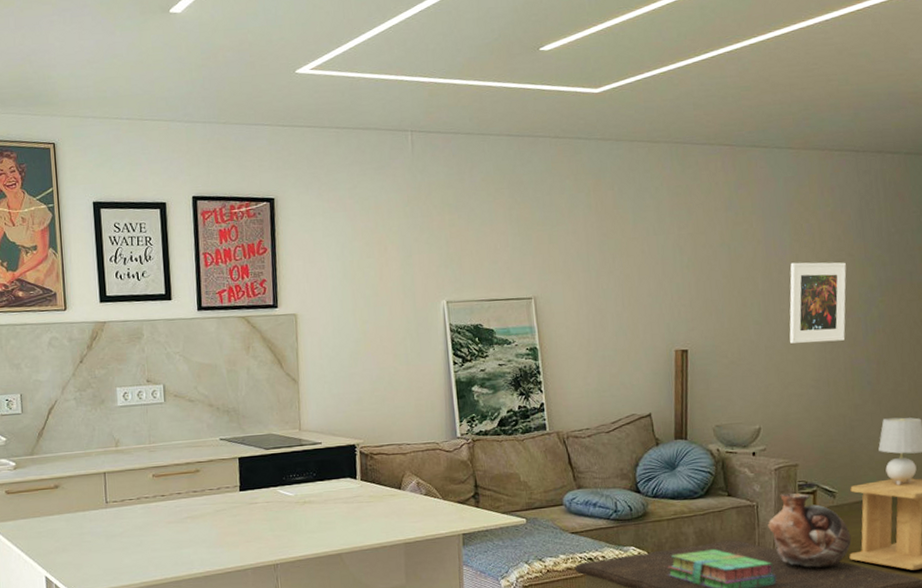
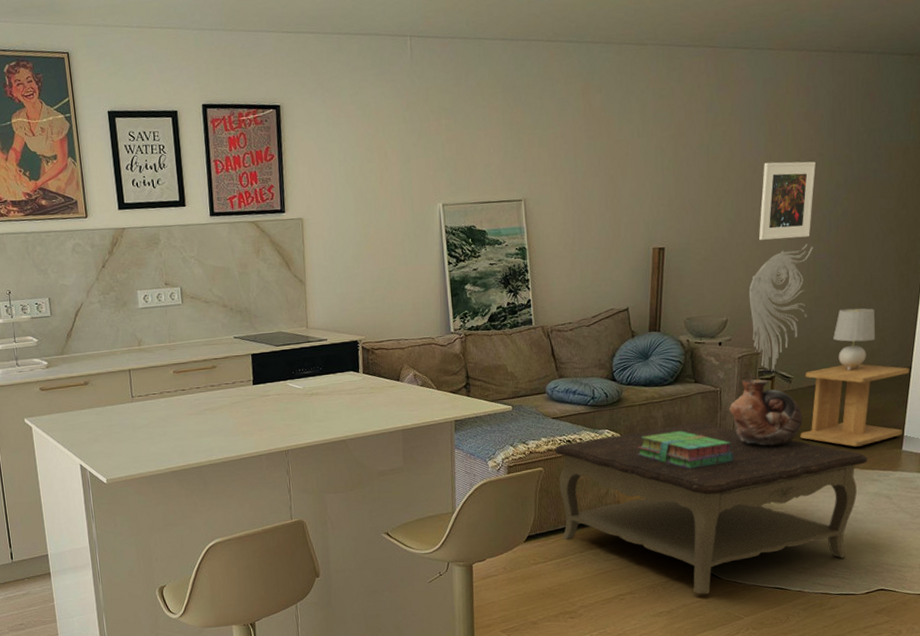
wall sculpture: none [782,348,849,485] -> present [749,244,813,371]

